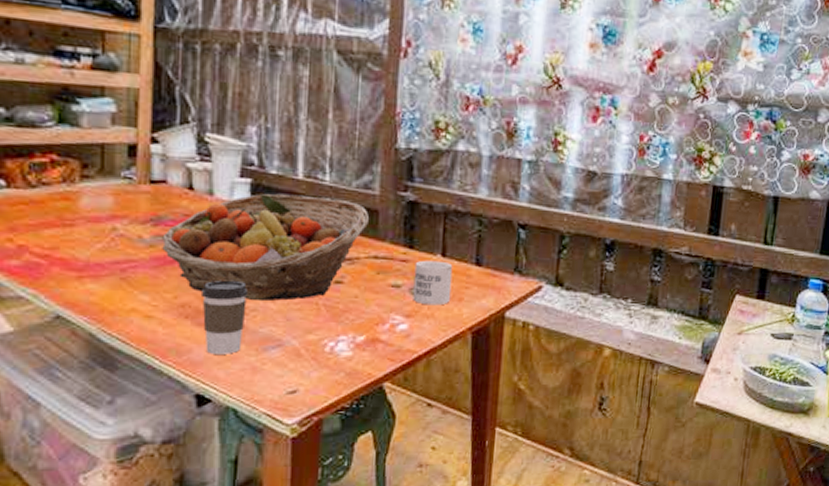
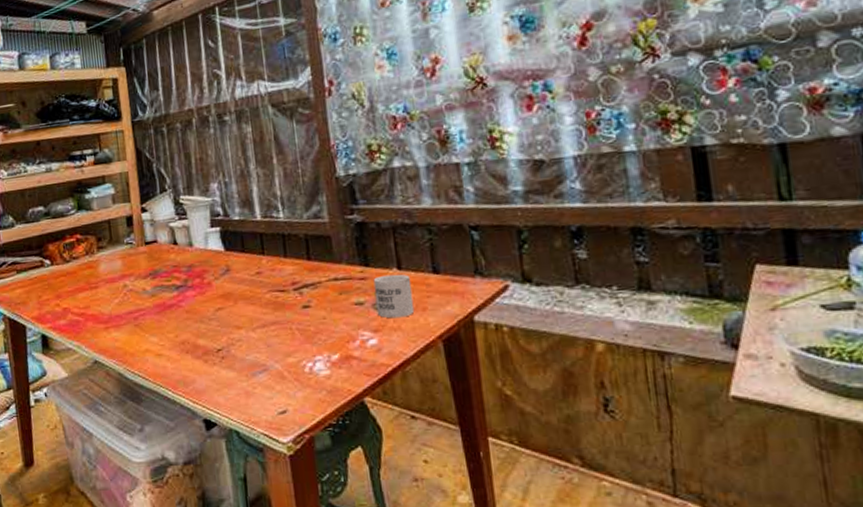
fruit basket: present [162,193,369,302] -> none [160,231,324,332]
coffee cup: present [202,280,247,354] -> none [196,316,234,383]

